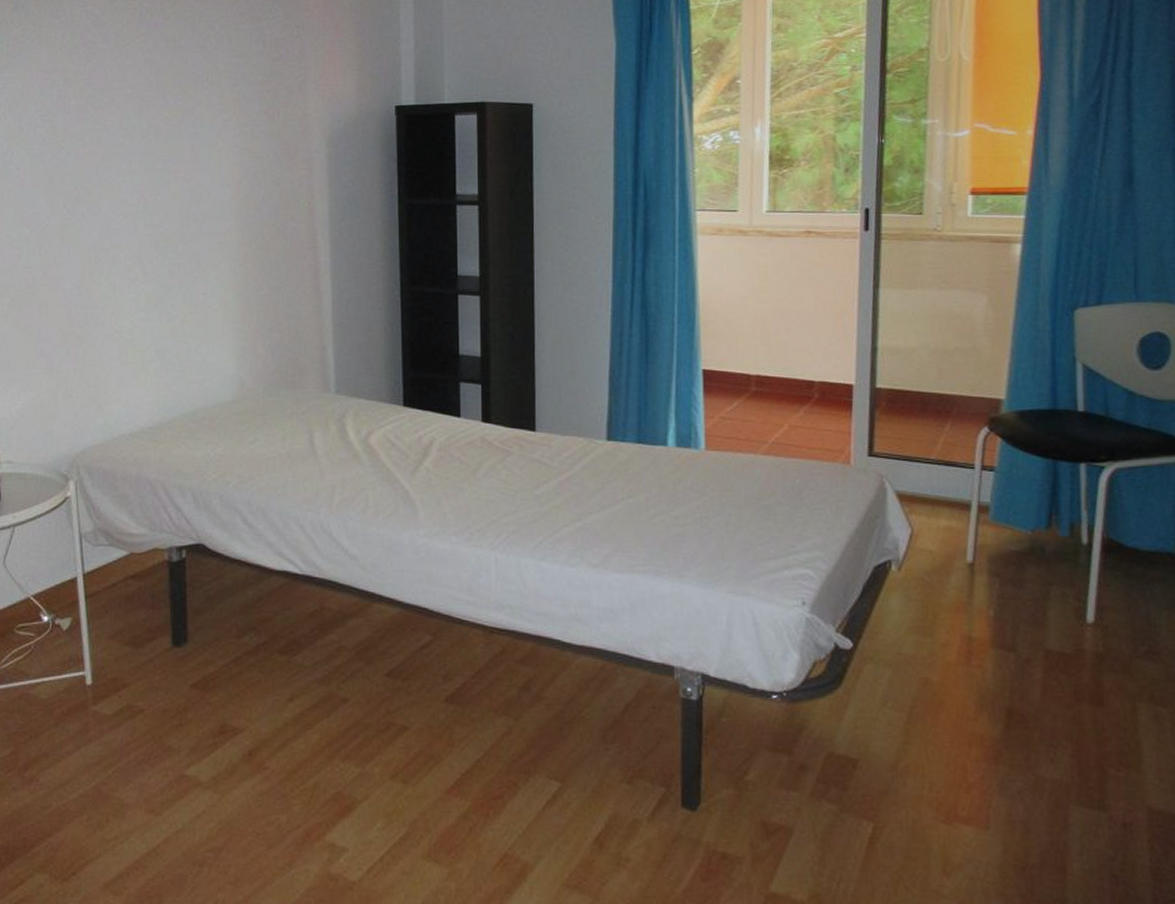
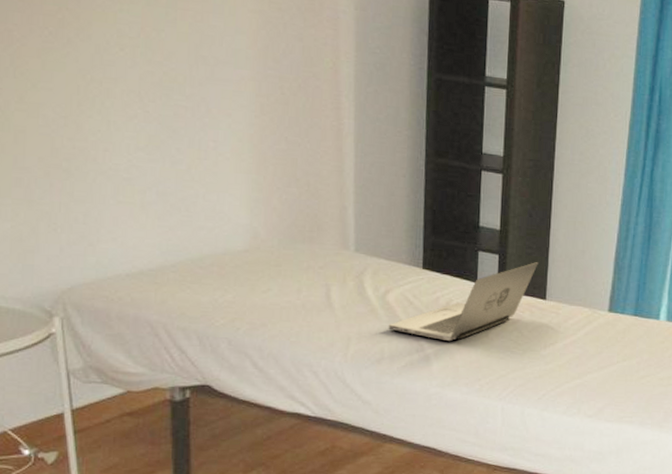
laptop: none [371,388,524,484] -> present [388,261,539,341]

